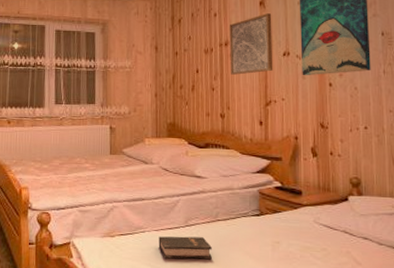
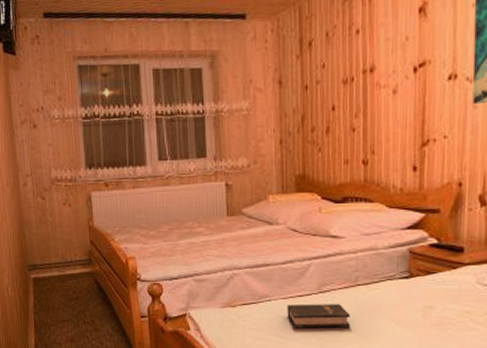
wall art: present [230,13,273,75] -> none [376,23,435,110]

